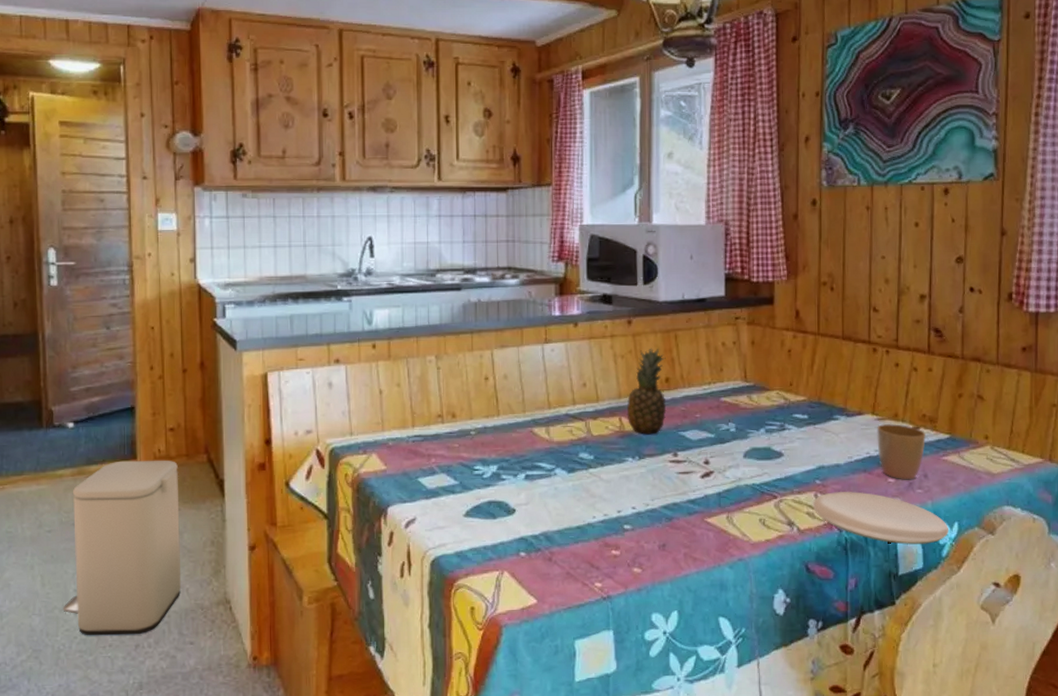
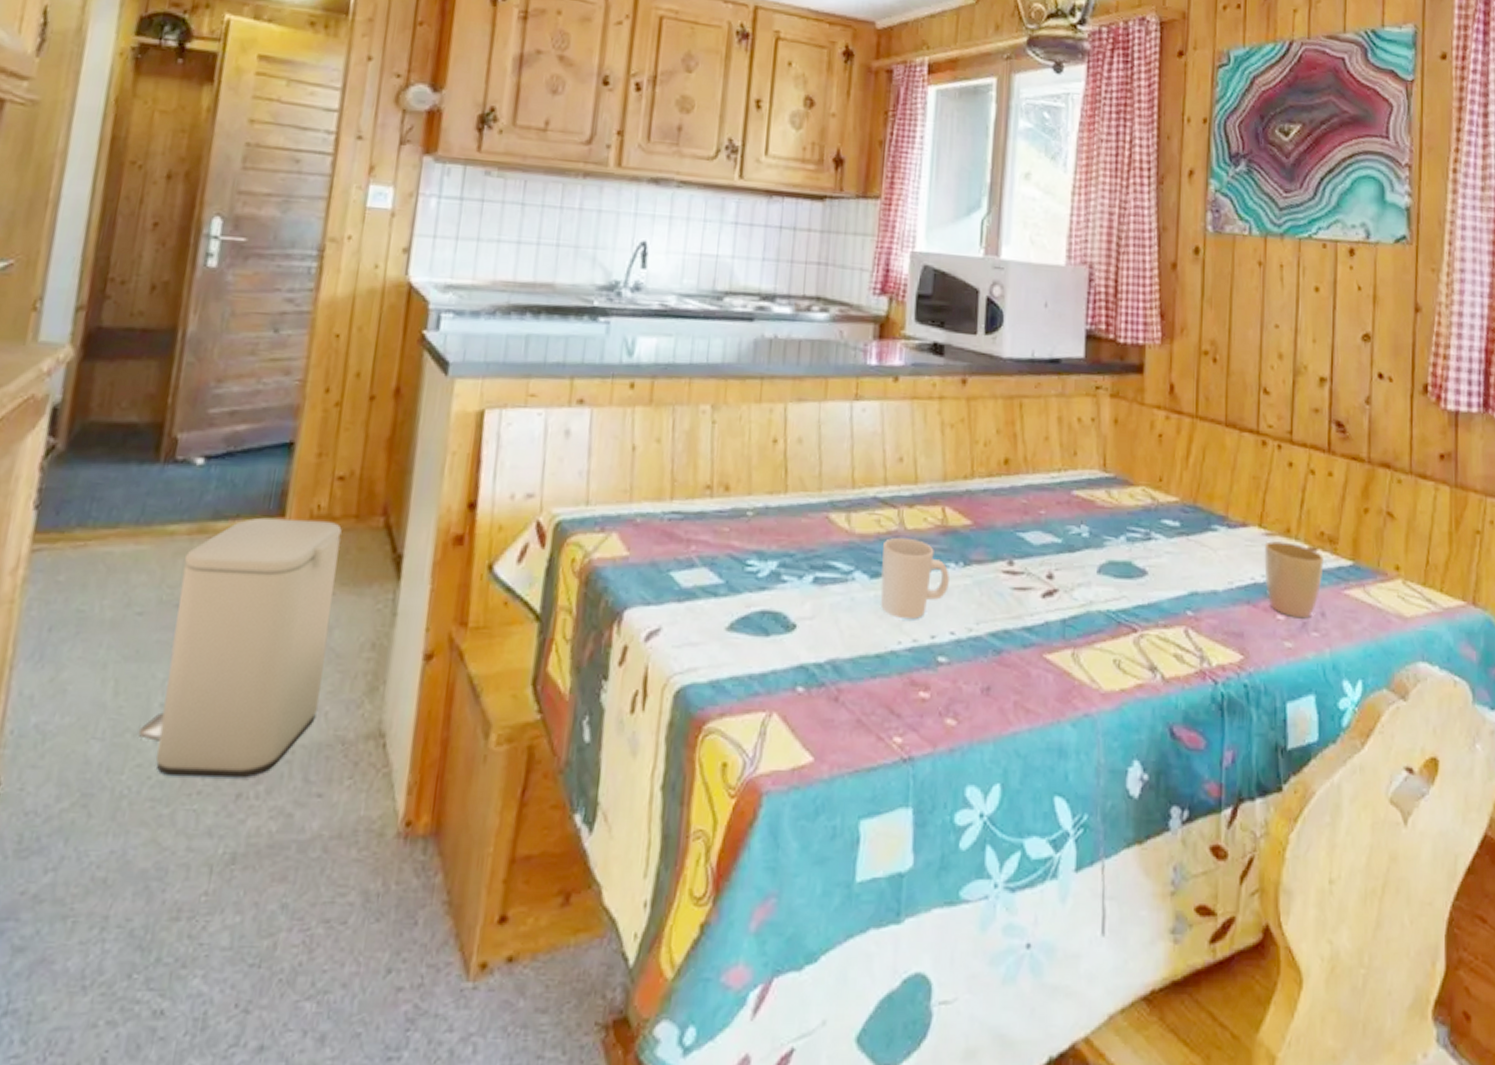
mug: none [576,441,628,501] -> present [880,537,949,620]
fruit: present [626,348,667,435] -> none [952,417,1007,533]
plate: present [812,492,949,545] -> none [1181,628,1350,708]

